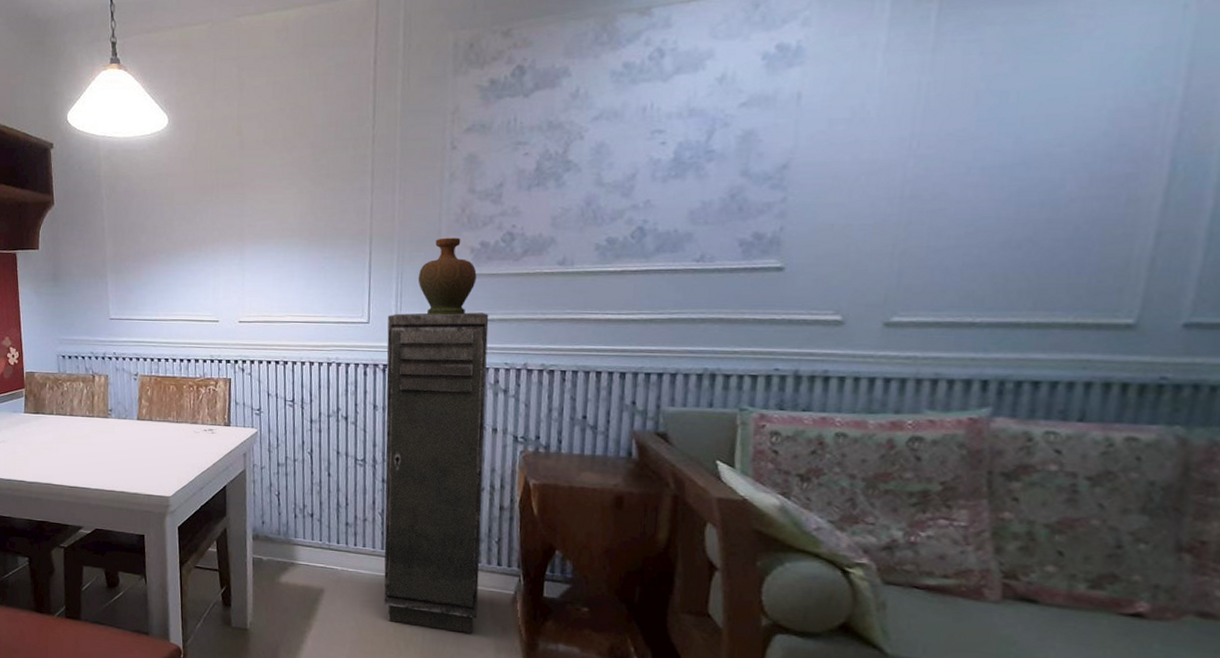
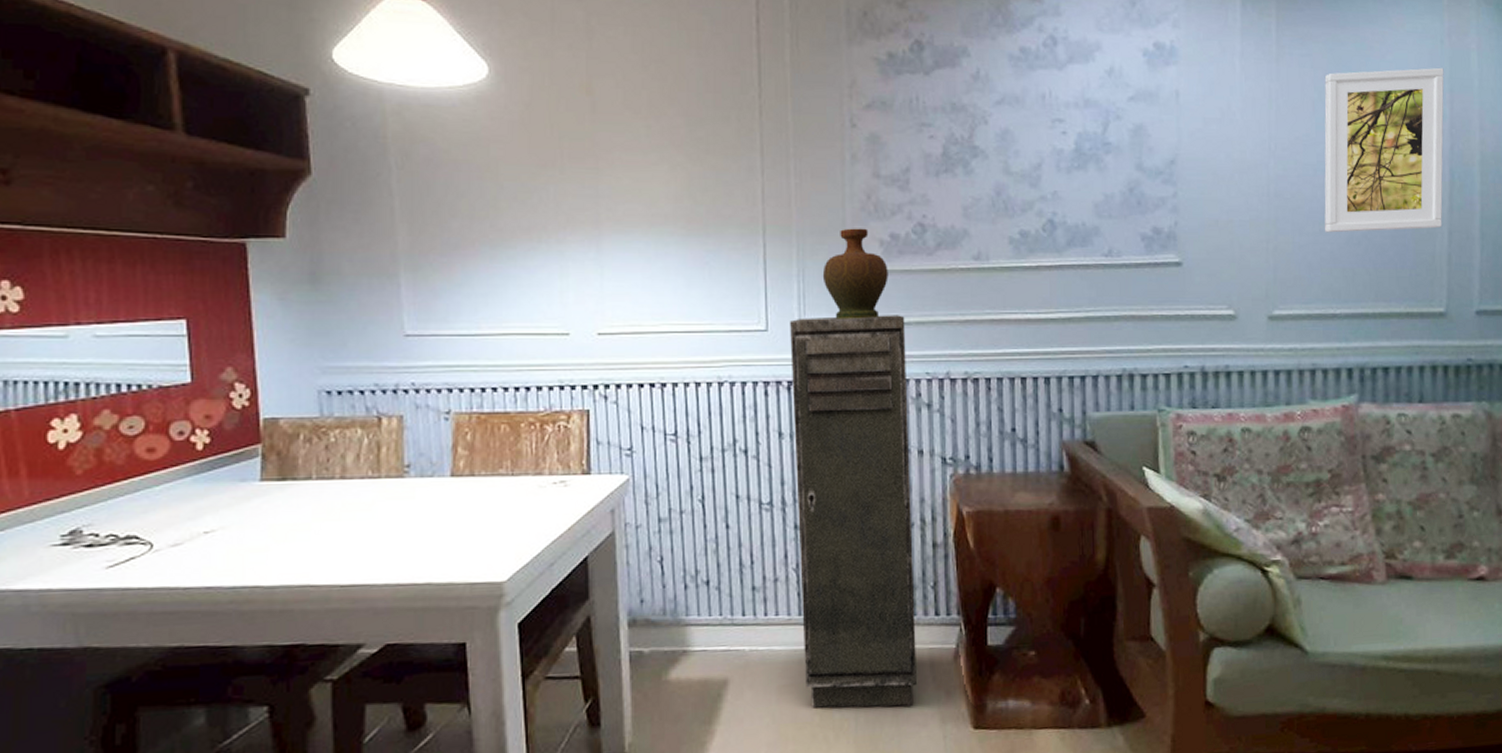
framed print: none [973,38,1183,236] -> present [1324,67,1444,233]

